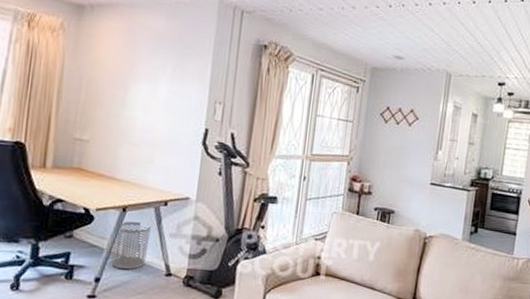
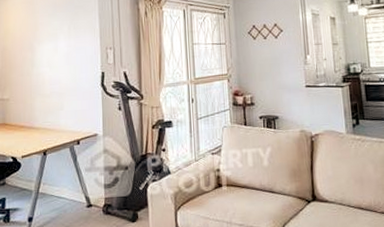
waste bin: present [111,221,151,270] -> none [38,162,69,207]

